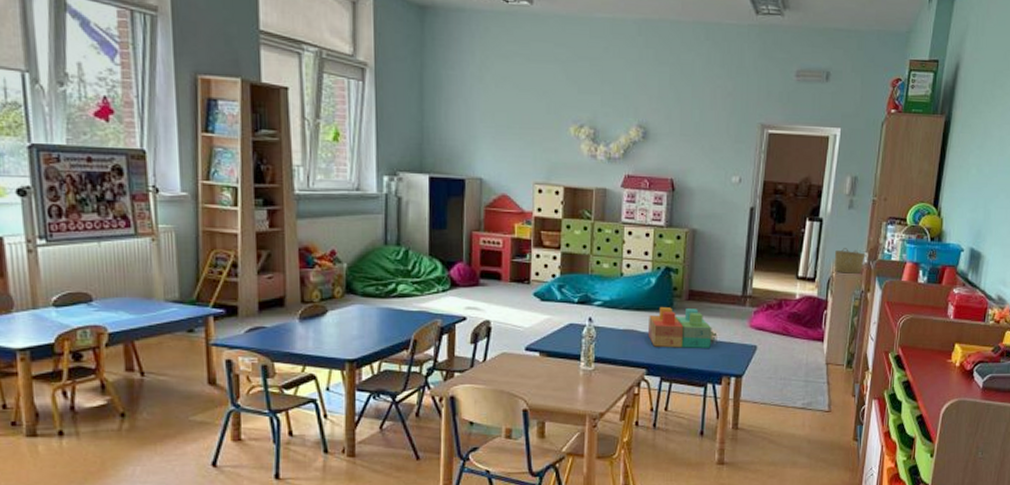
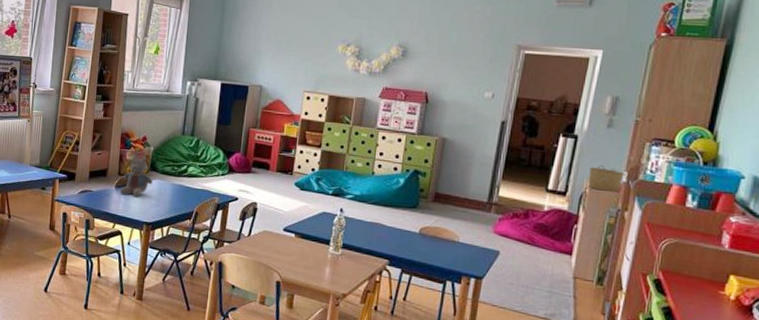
stuffed animal: none [306,275,351,330] -> present [120,155,153,198]
toy blocks: present [647,307,712,349] -> none [392,206,455,249]

